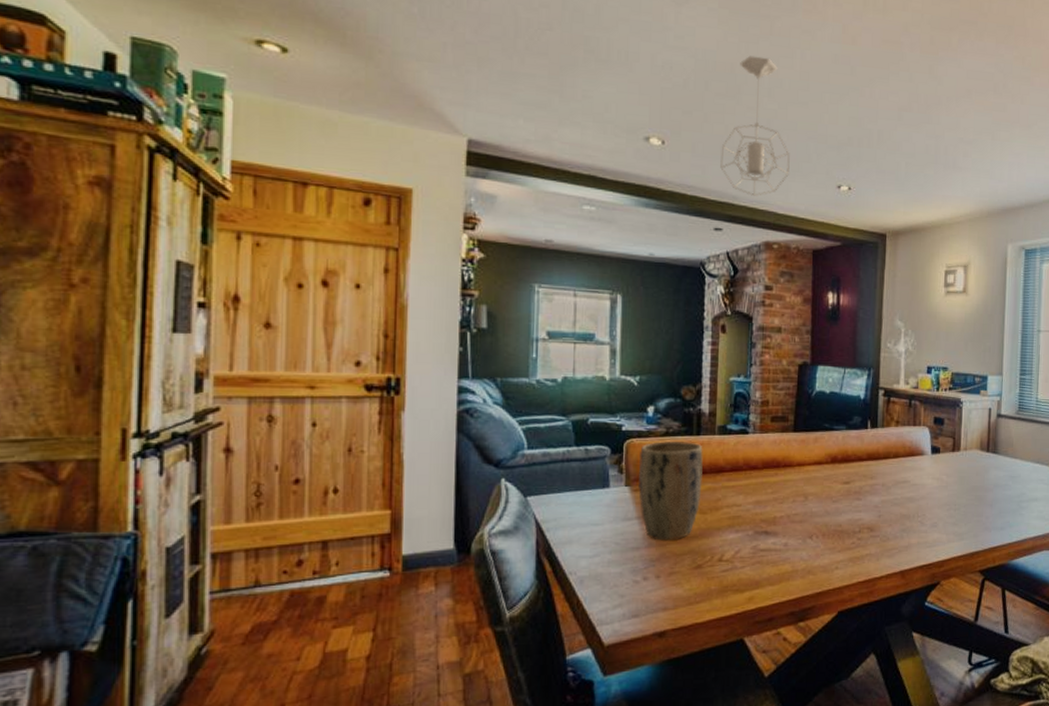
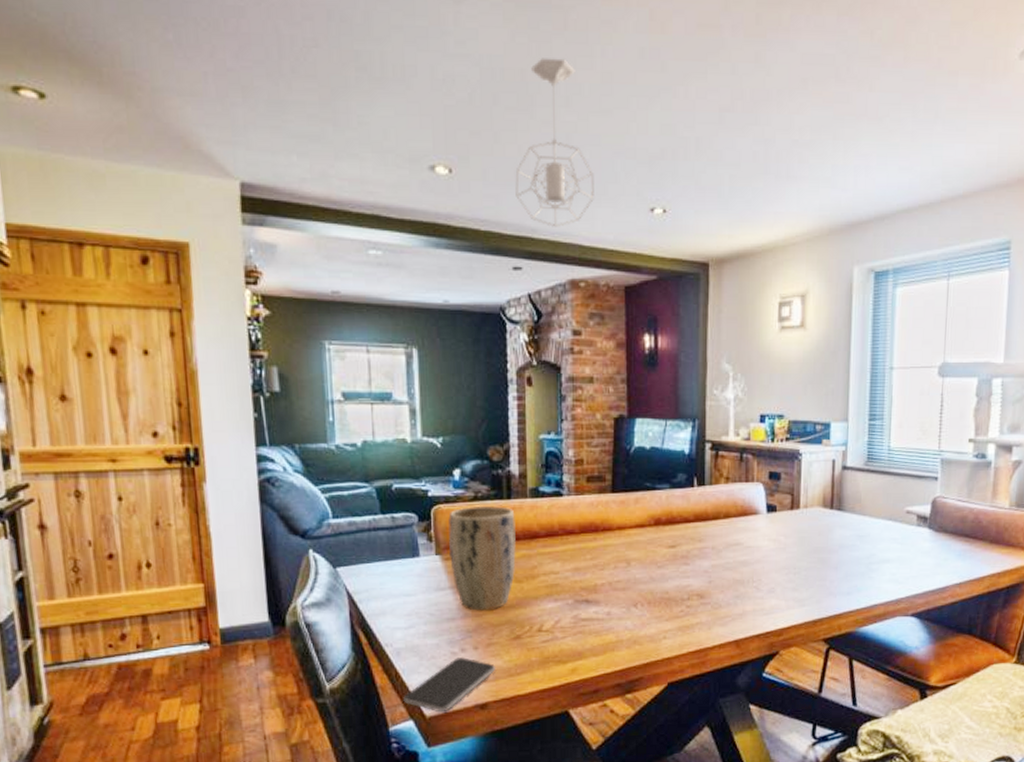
smartphone: none [583,585,675,641] -> present [403,656,495,713]

